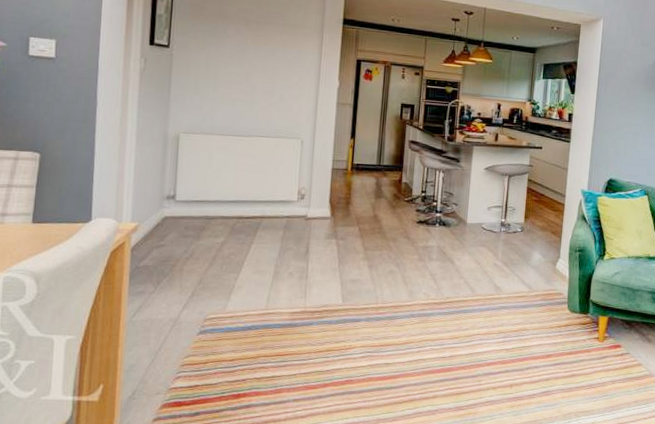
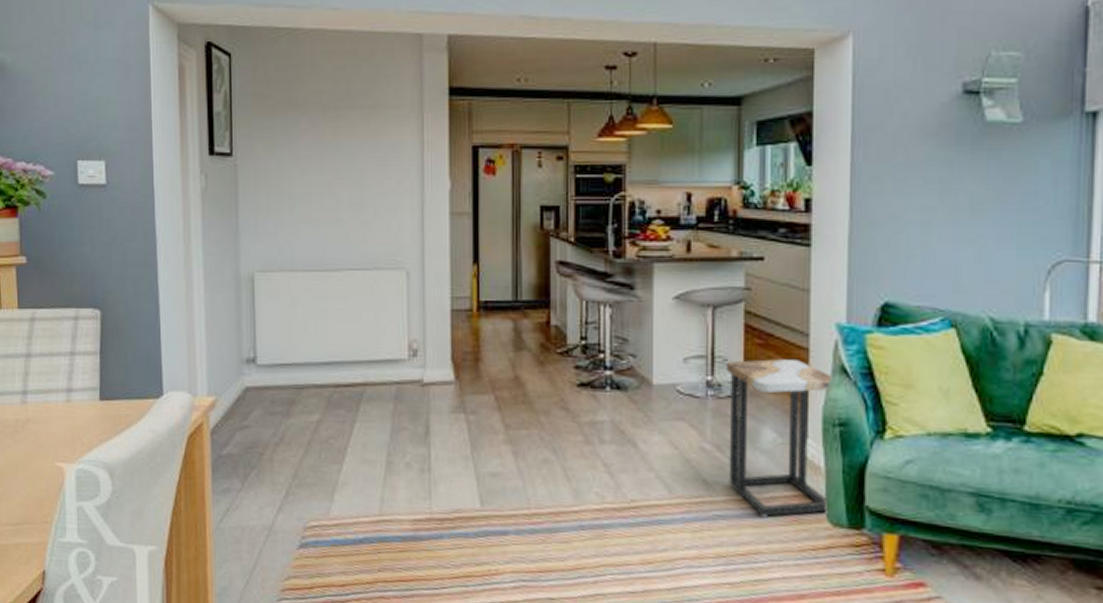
side table: none [510,210,577,308] -> present [726,359,832,518]

